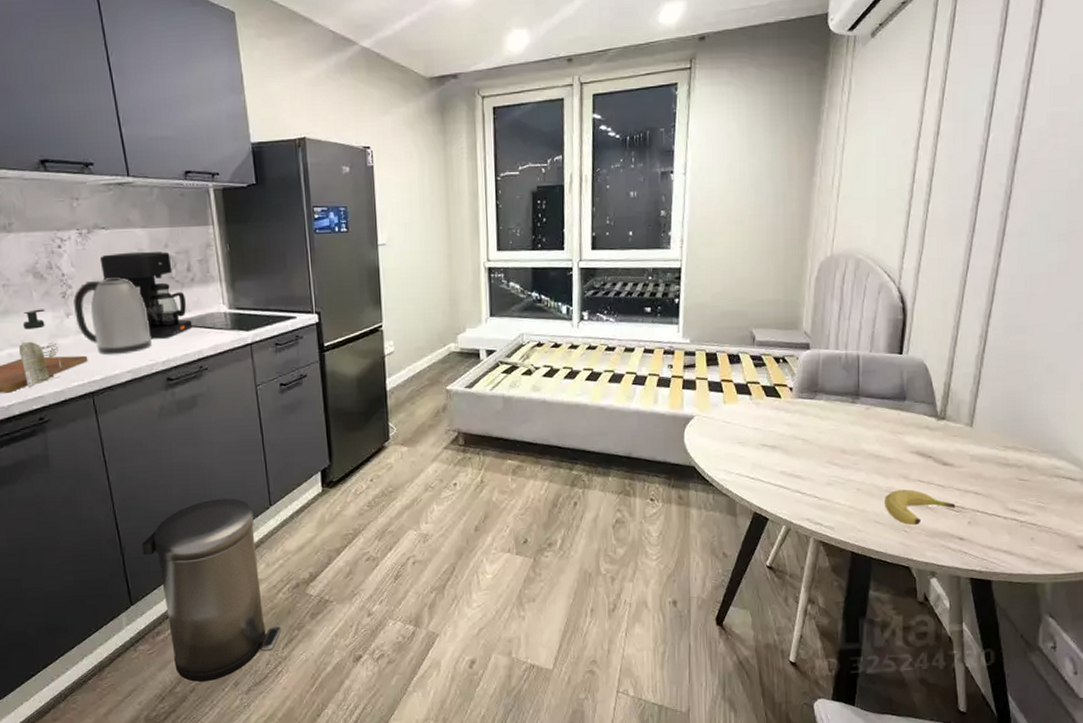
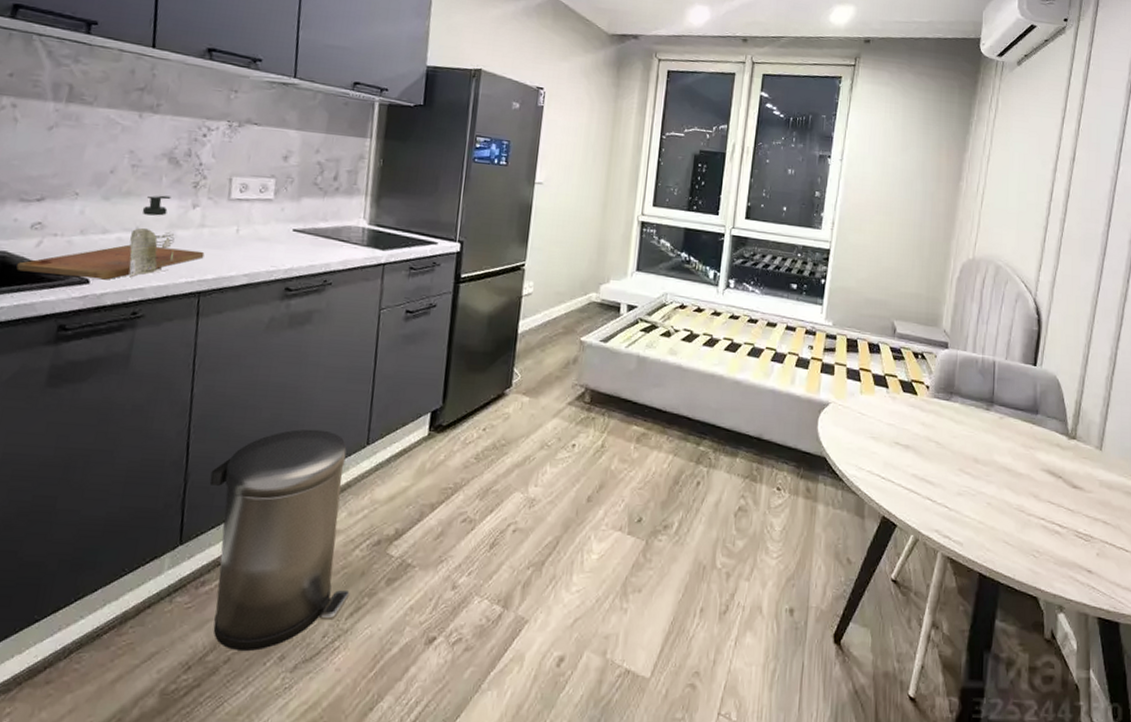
kettle: present [73,276,152,355] -> none [202,174,282,257]
coffee maker: present [99,251,193,340] -> none [242,150,327,247]
fruit: present [885,489,956,526] -> none [1014,509,1085,551]

